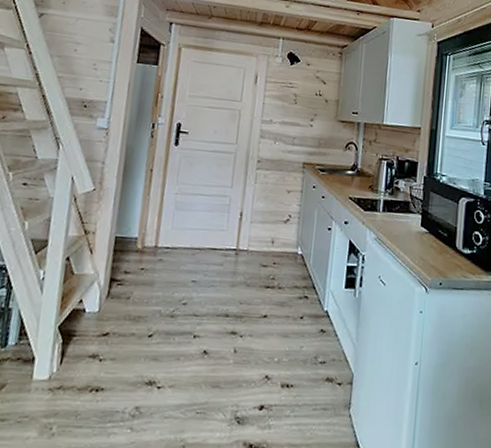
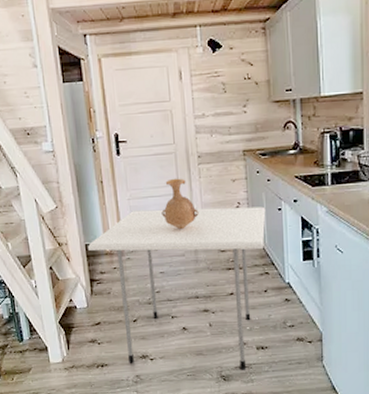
dining table: none [117,207,316,412] -> present [88,206,266,370]
vase: none [208,179,248,236] -> present [161,178,199,230]

